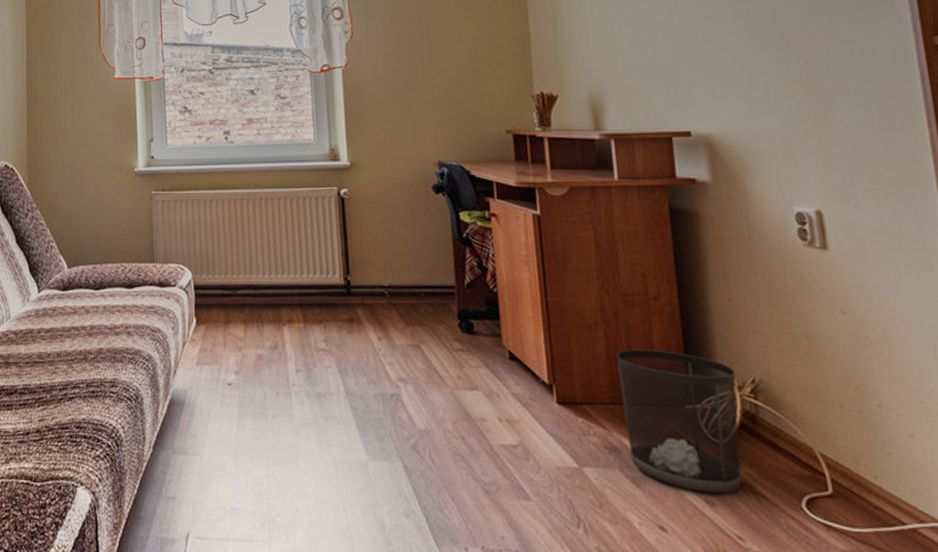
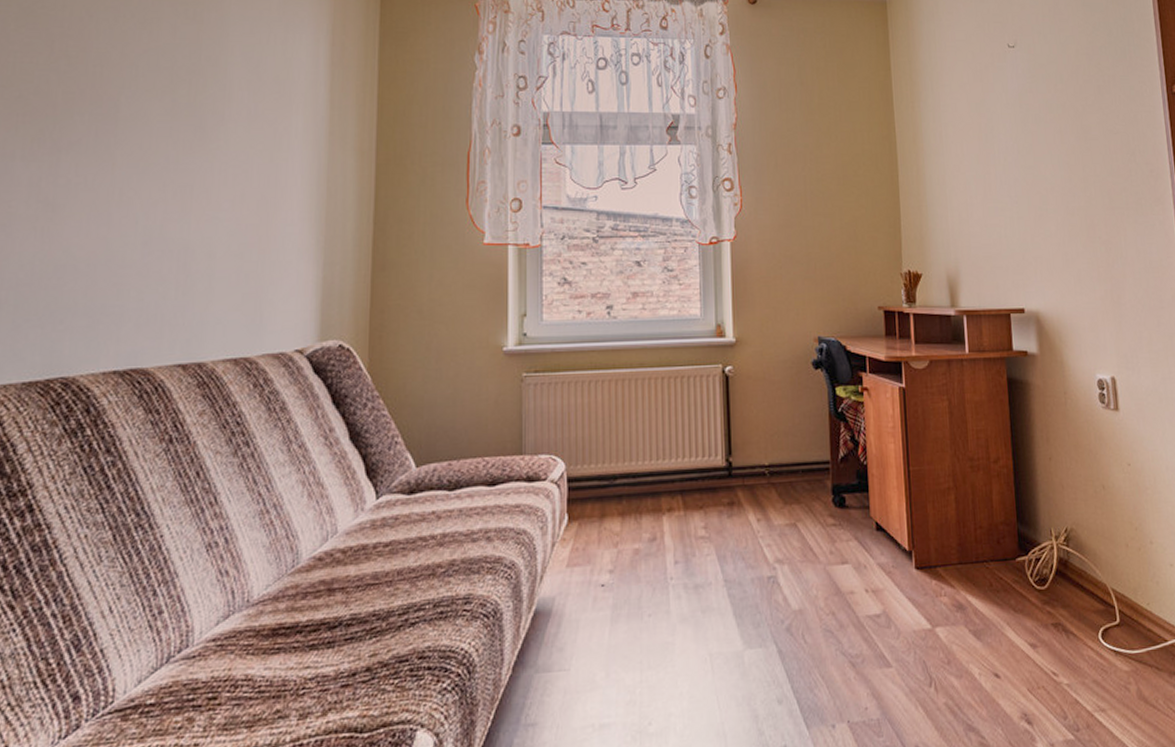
waste bin: present [617,349,742,494] -> none [964,509,1057,637]

